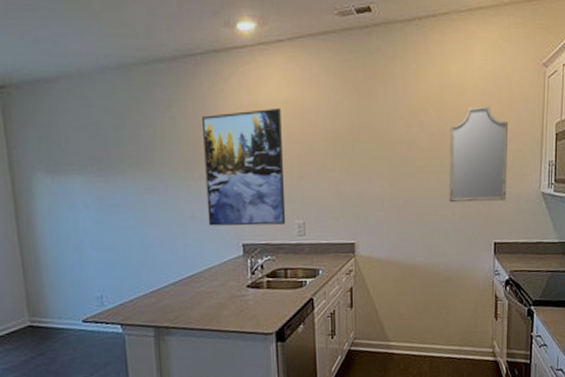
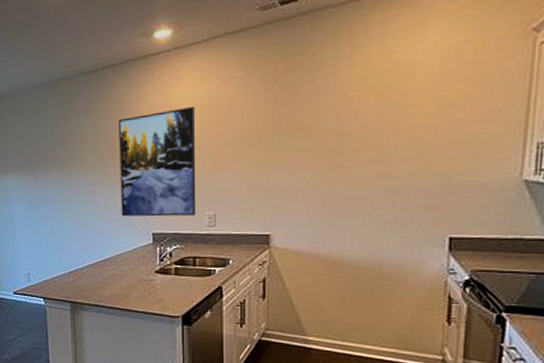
home mirror: present [449,106,509,203] -> none [388,84,477,194]

